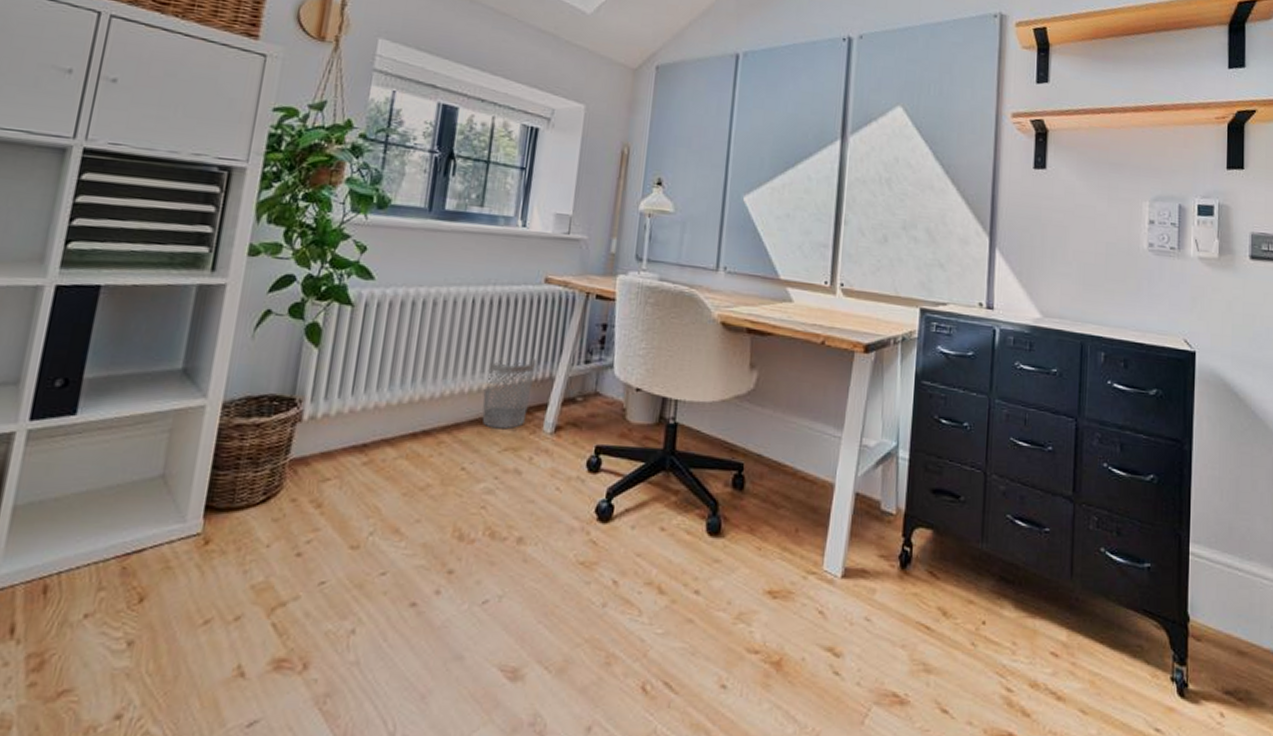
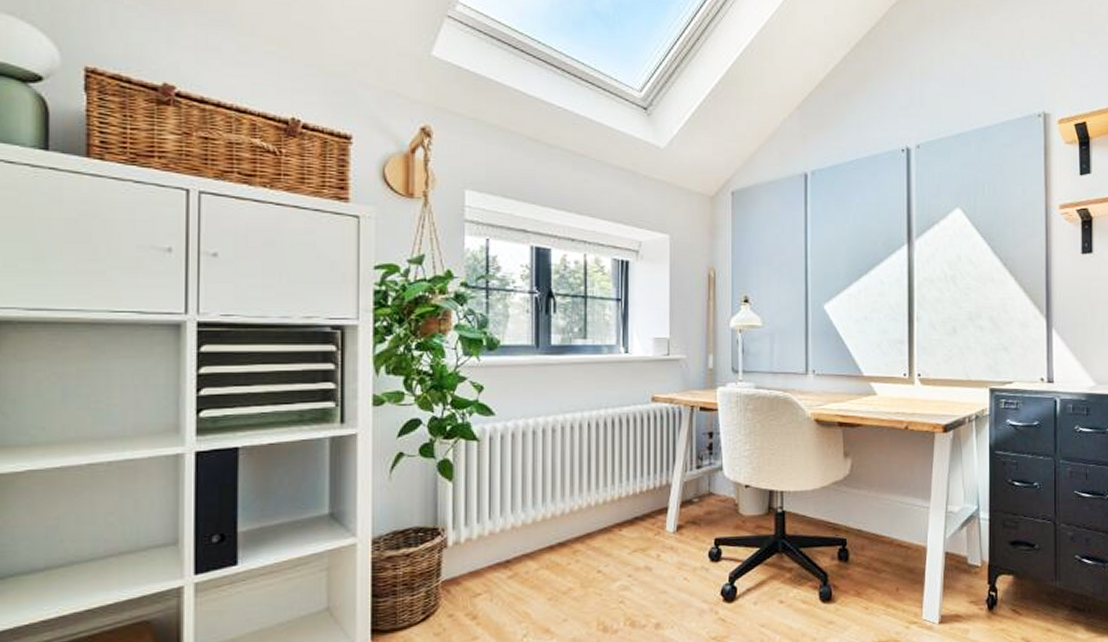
wastebasket: present [482,357,537,430] -> none [609,468,653,534]

